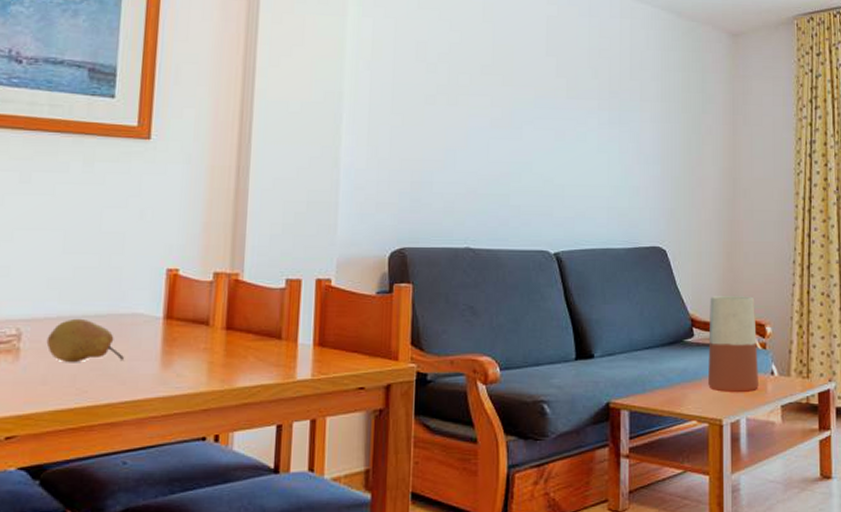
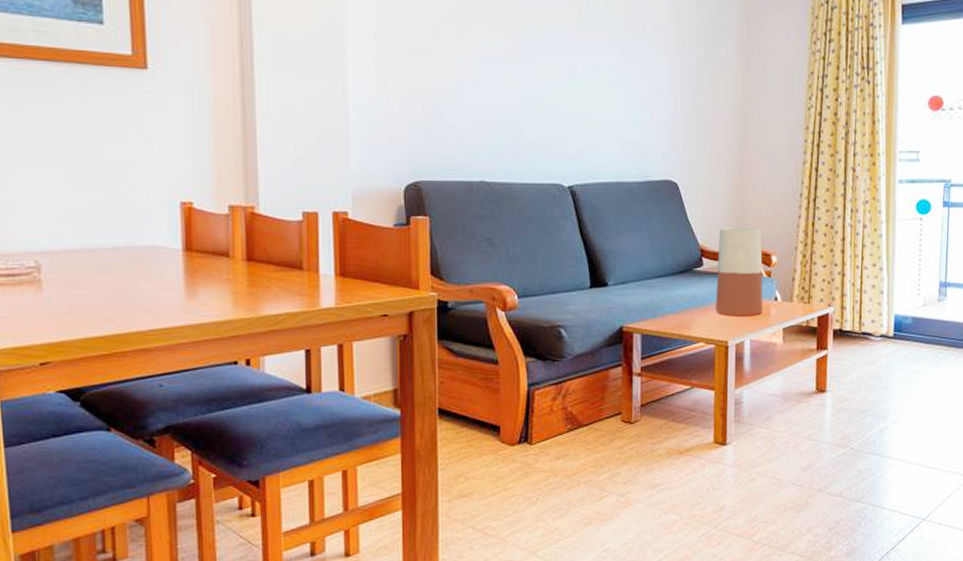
fruit: present [46,318,125,363] -> none [67,251,149,294]

